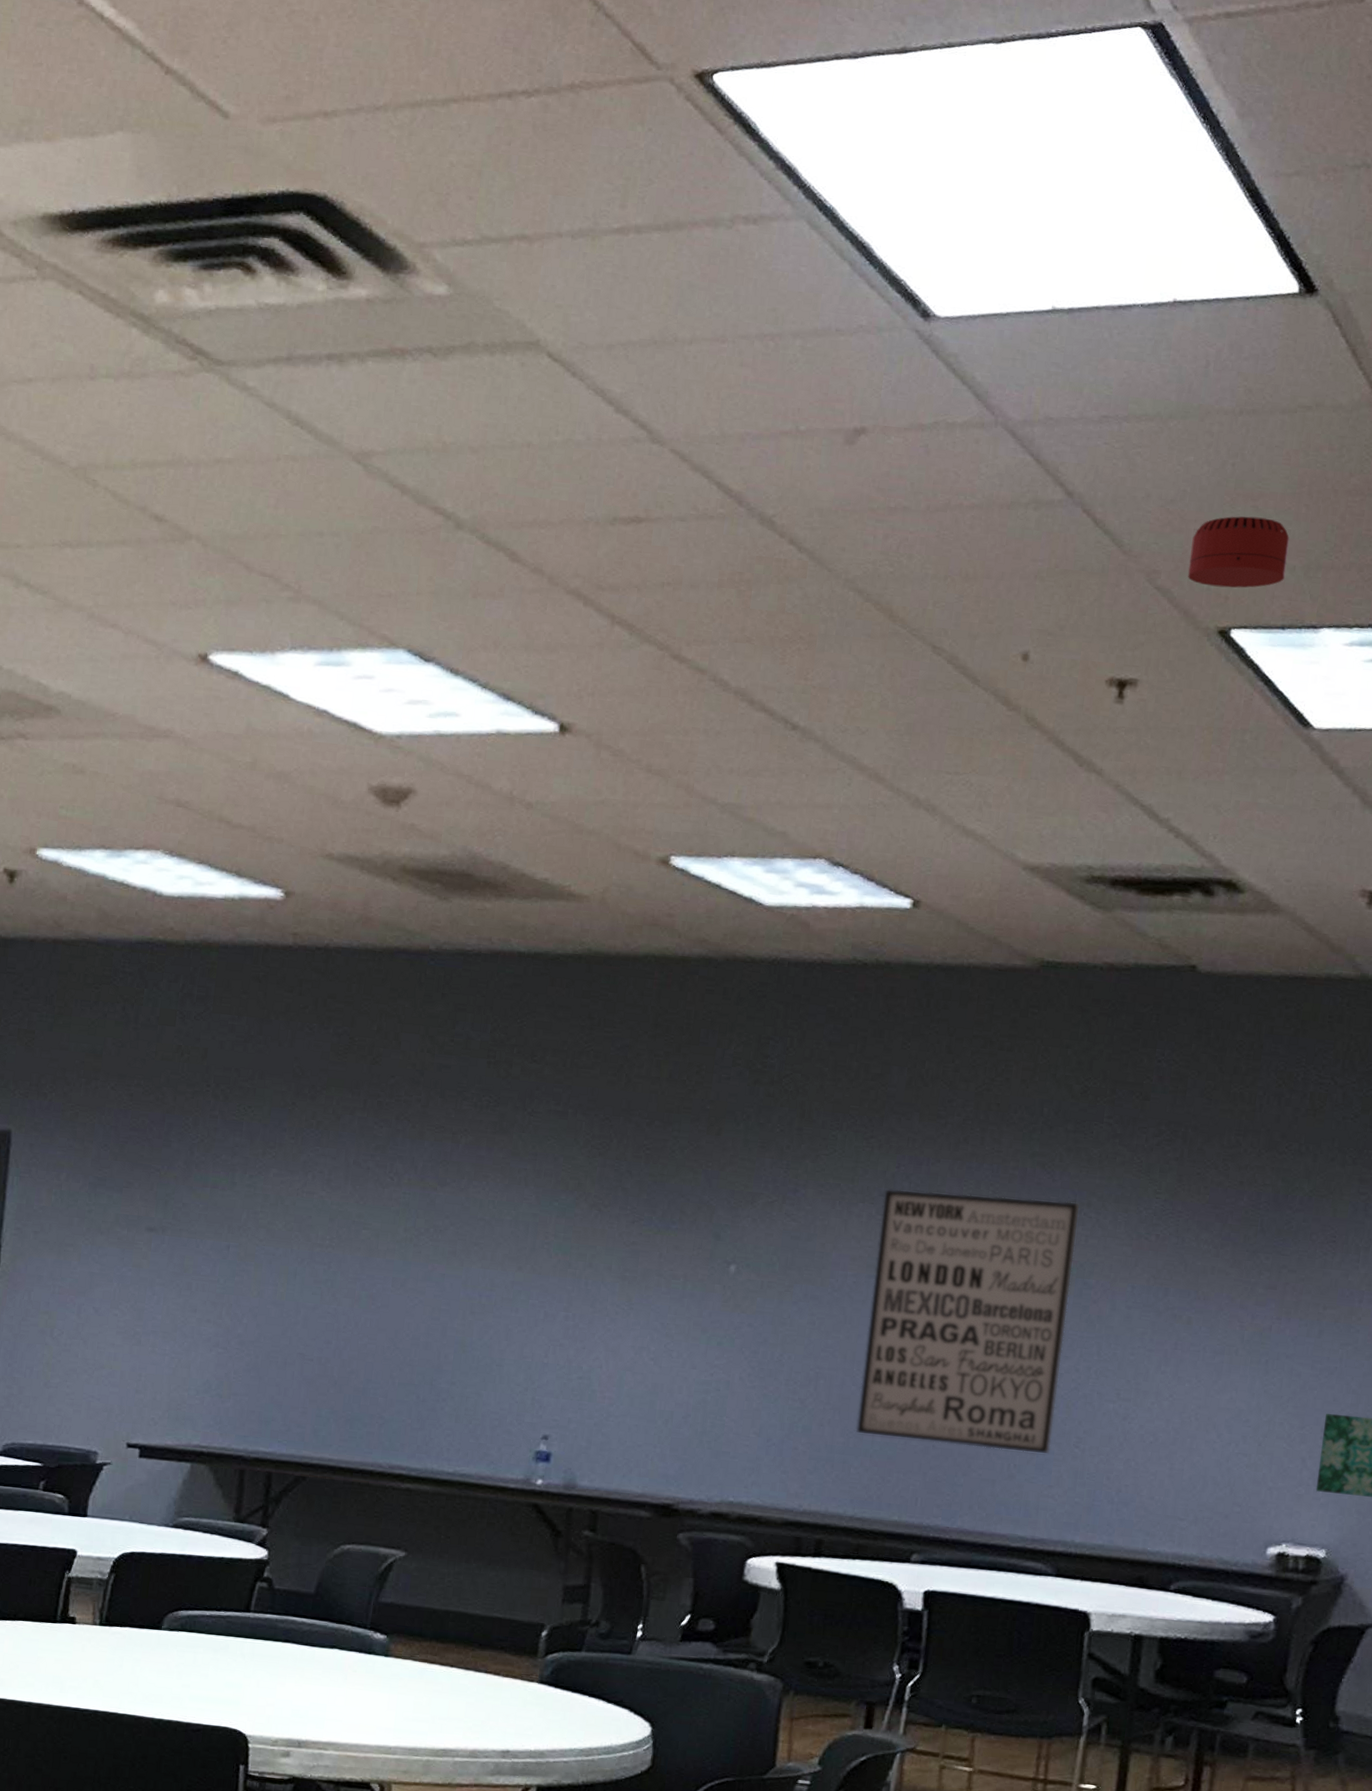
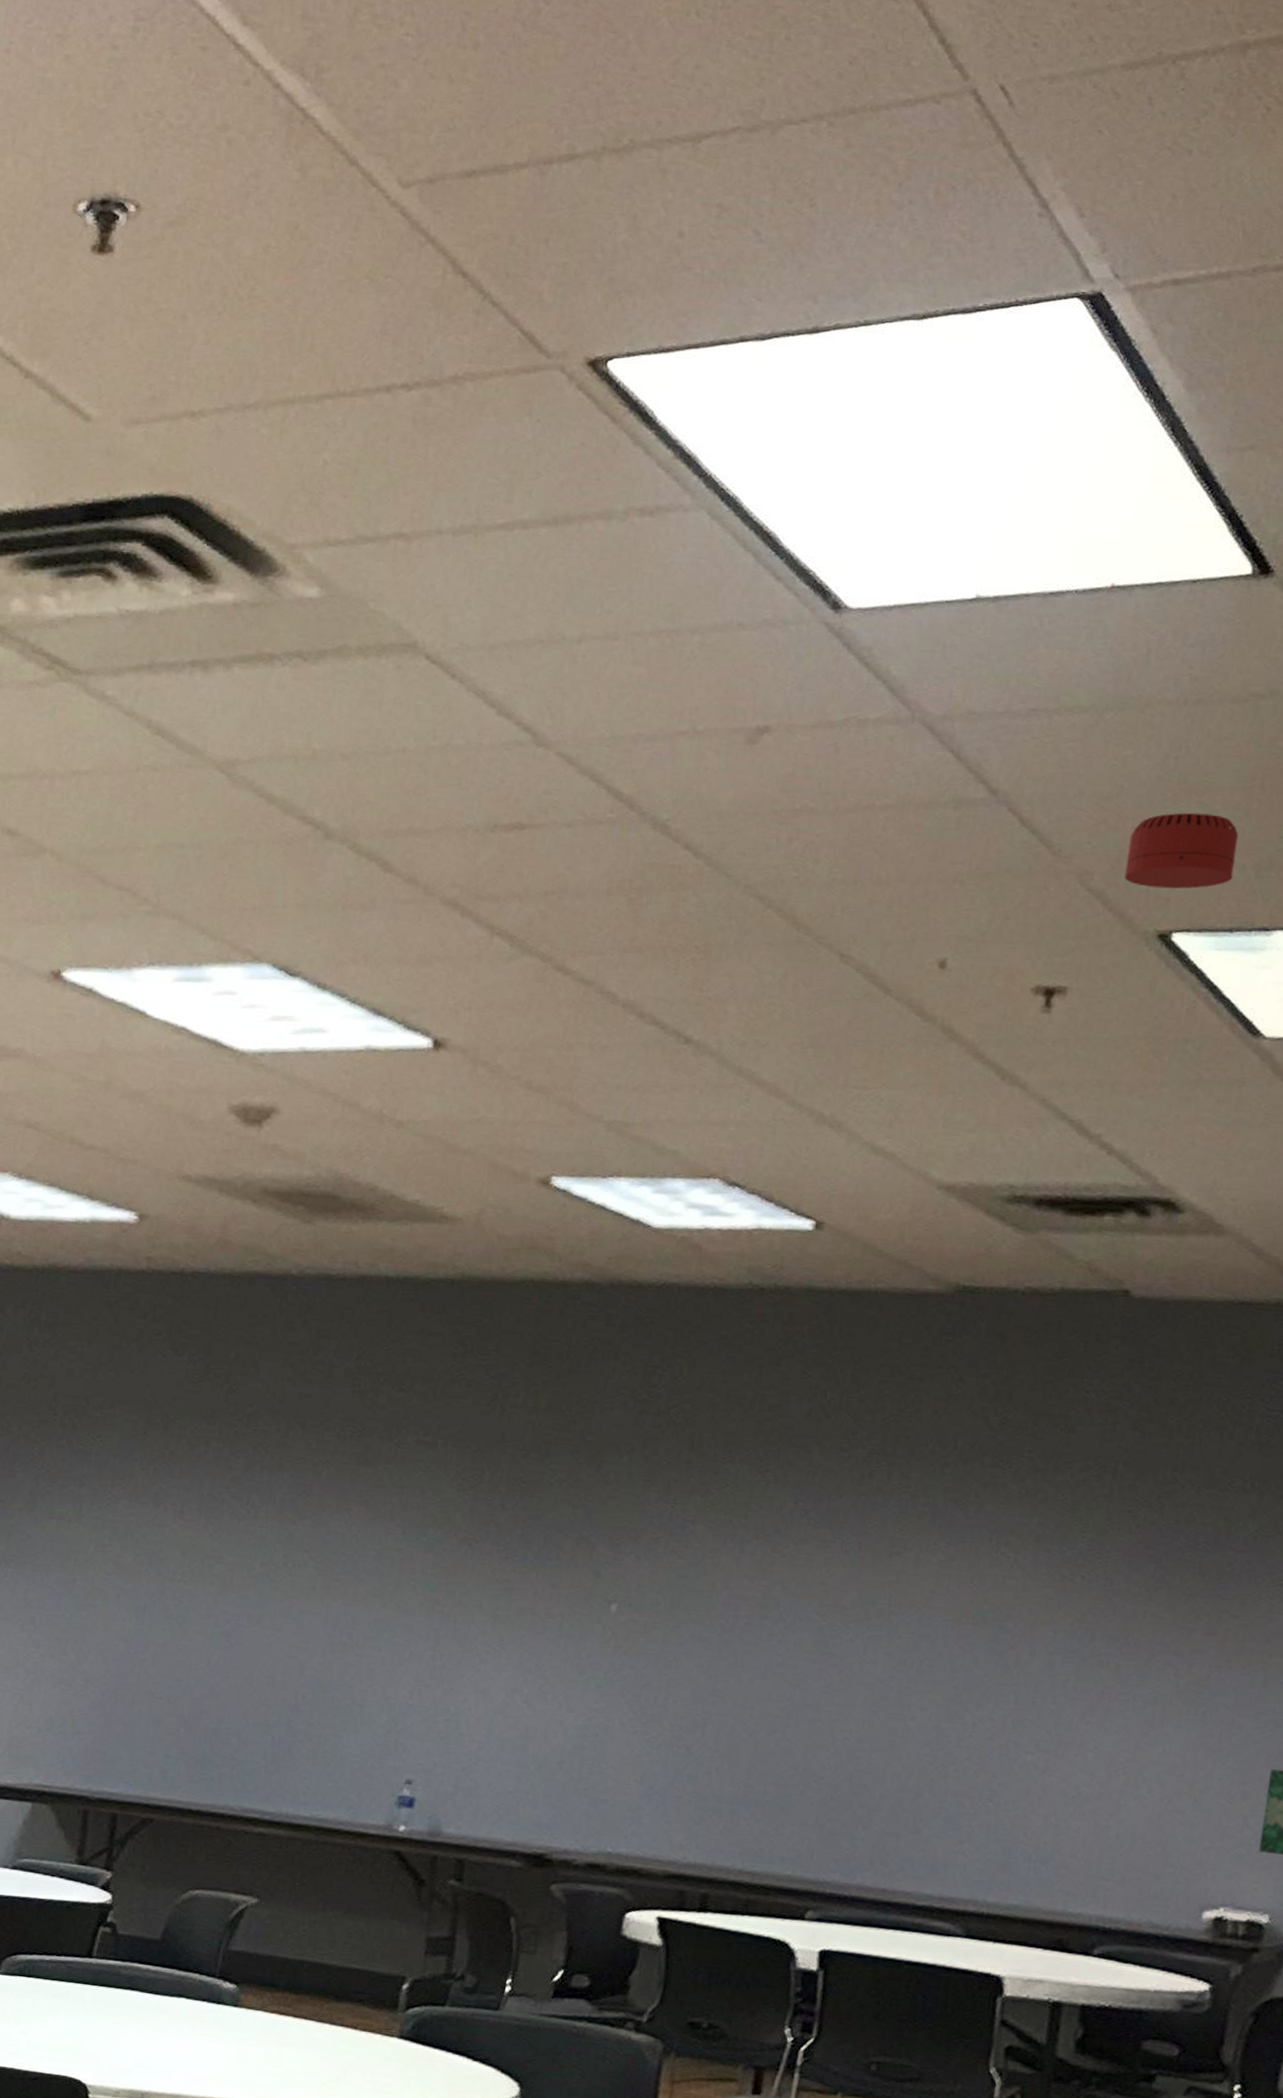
wall art: present [856,1188,1079,1453] -> none [746,1525,996,1807]

